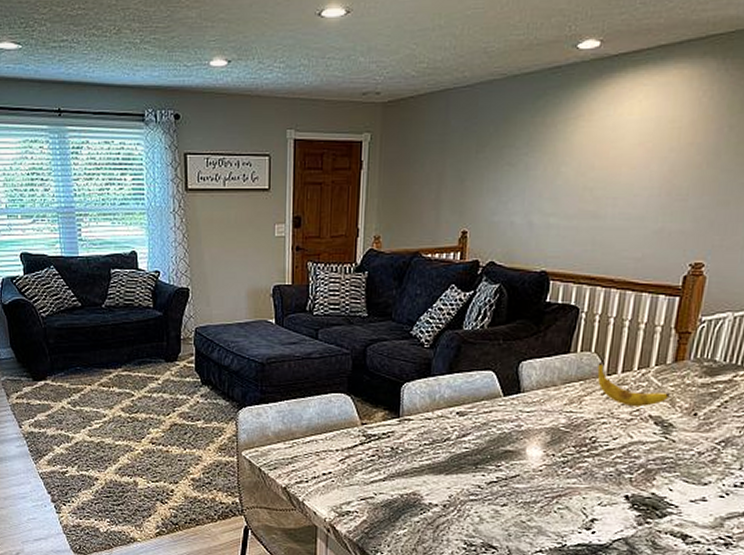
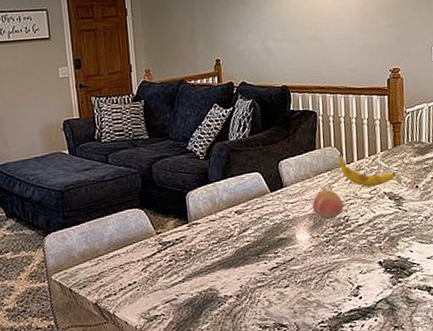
fruit: none [552,402,593,437] -> present [312,189,344,220]

